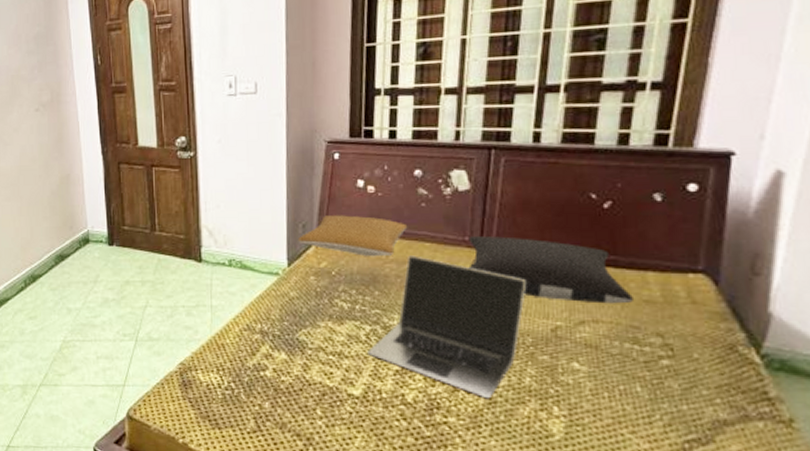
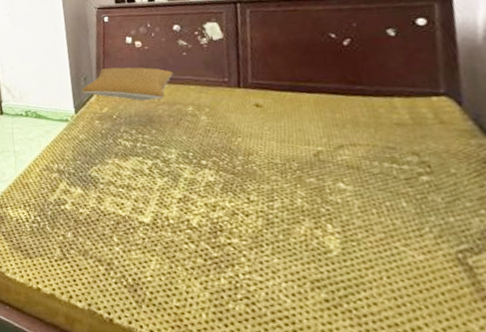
laptop: present [368,255,527,399] -> none [152,97,286,220]
pillow: present [468,235,633,304] -> none [227,76,385,129]

